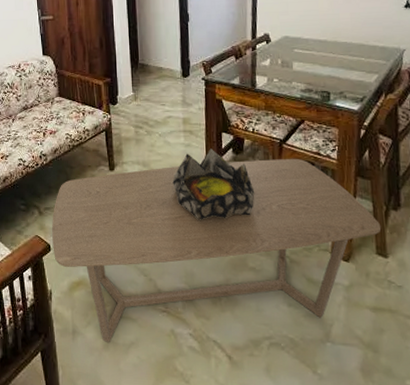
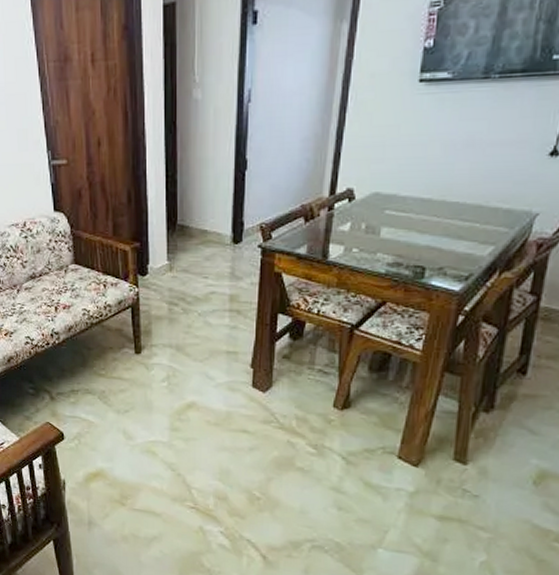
coffee table: present [52,158,382,342] -> none [65,347,465,535]
decorative bowl: present [172,148,255,220] -> none [211,332,312,414]

